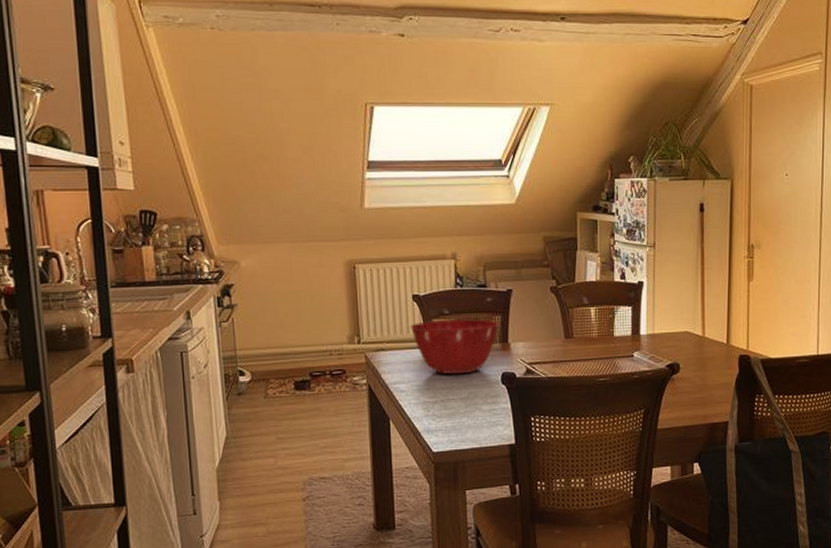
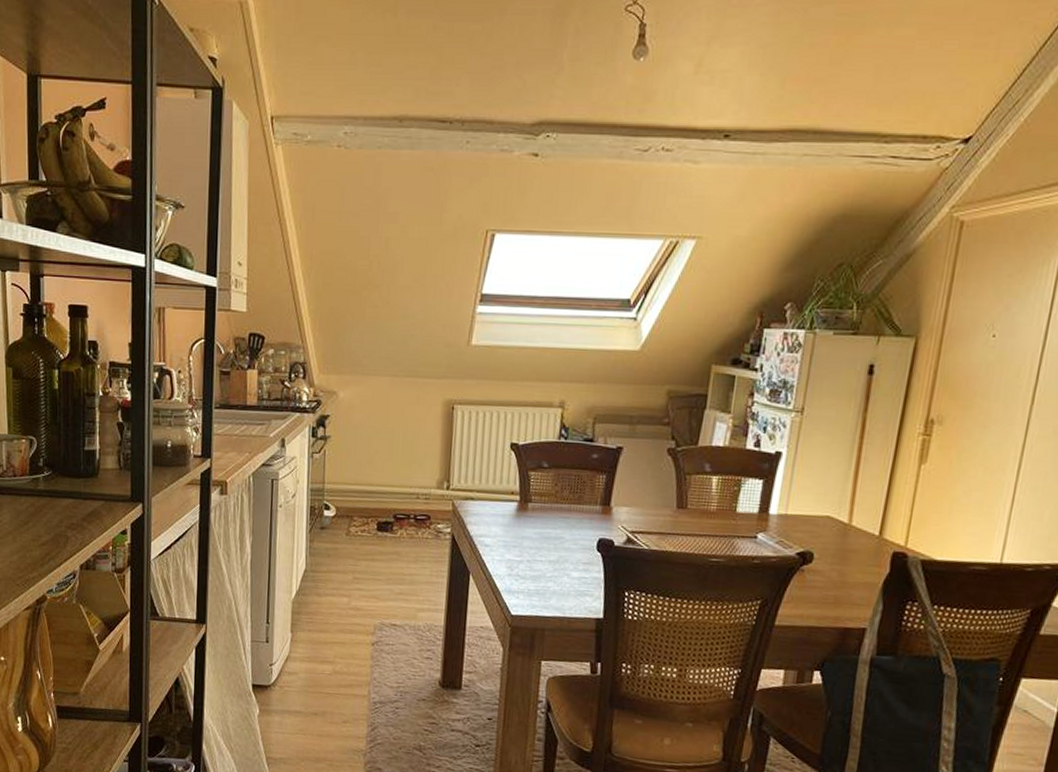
mixing bowl: present [409,319,499,375] -> none [503,473,603,535]

